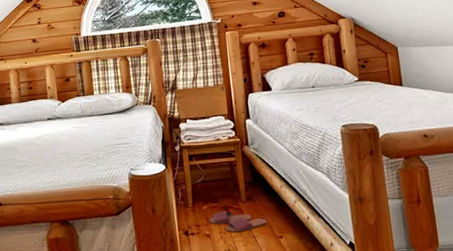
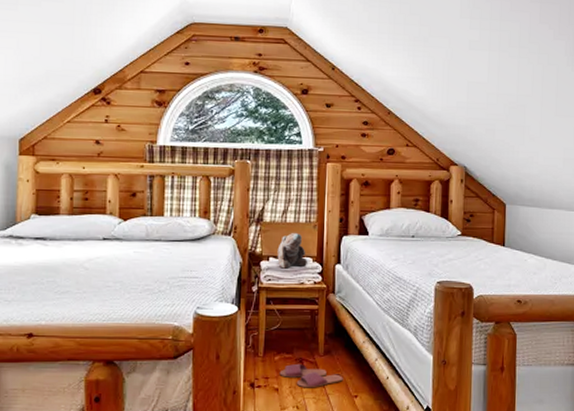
stuffed animal: none [192,95,220,128] -> present [277,232,307,269]

